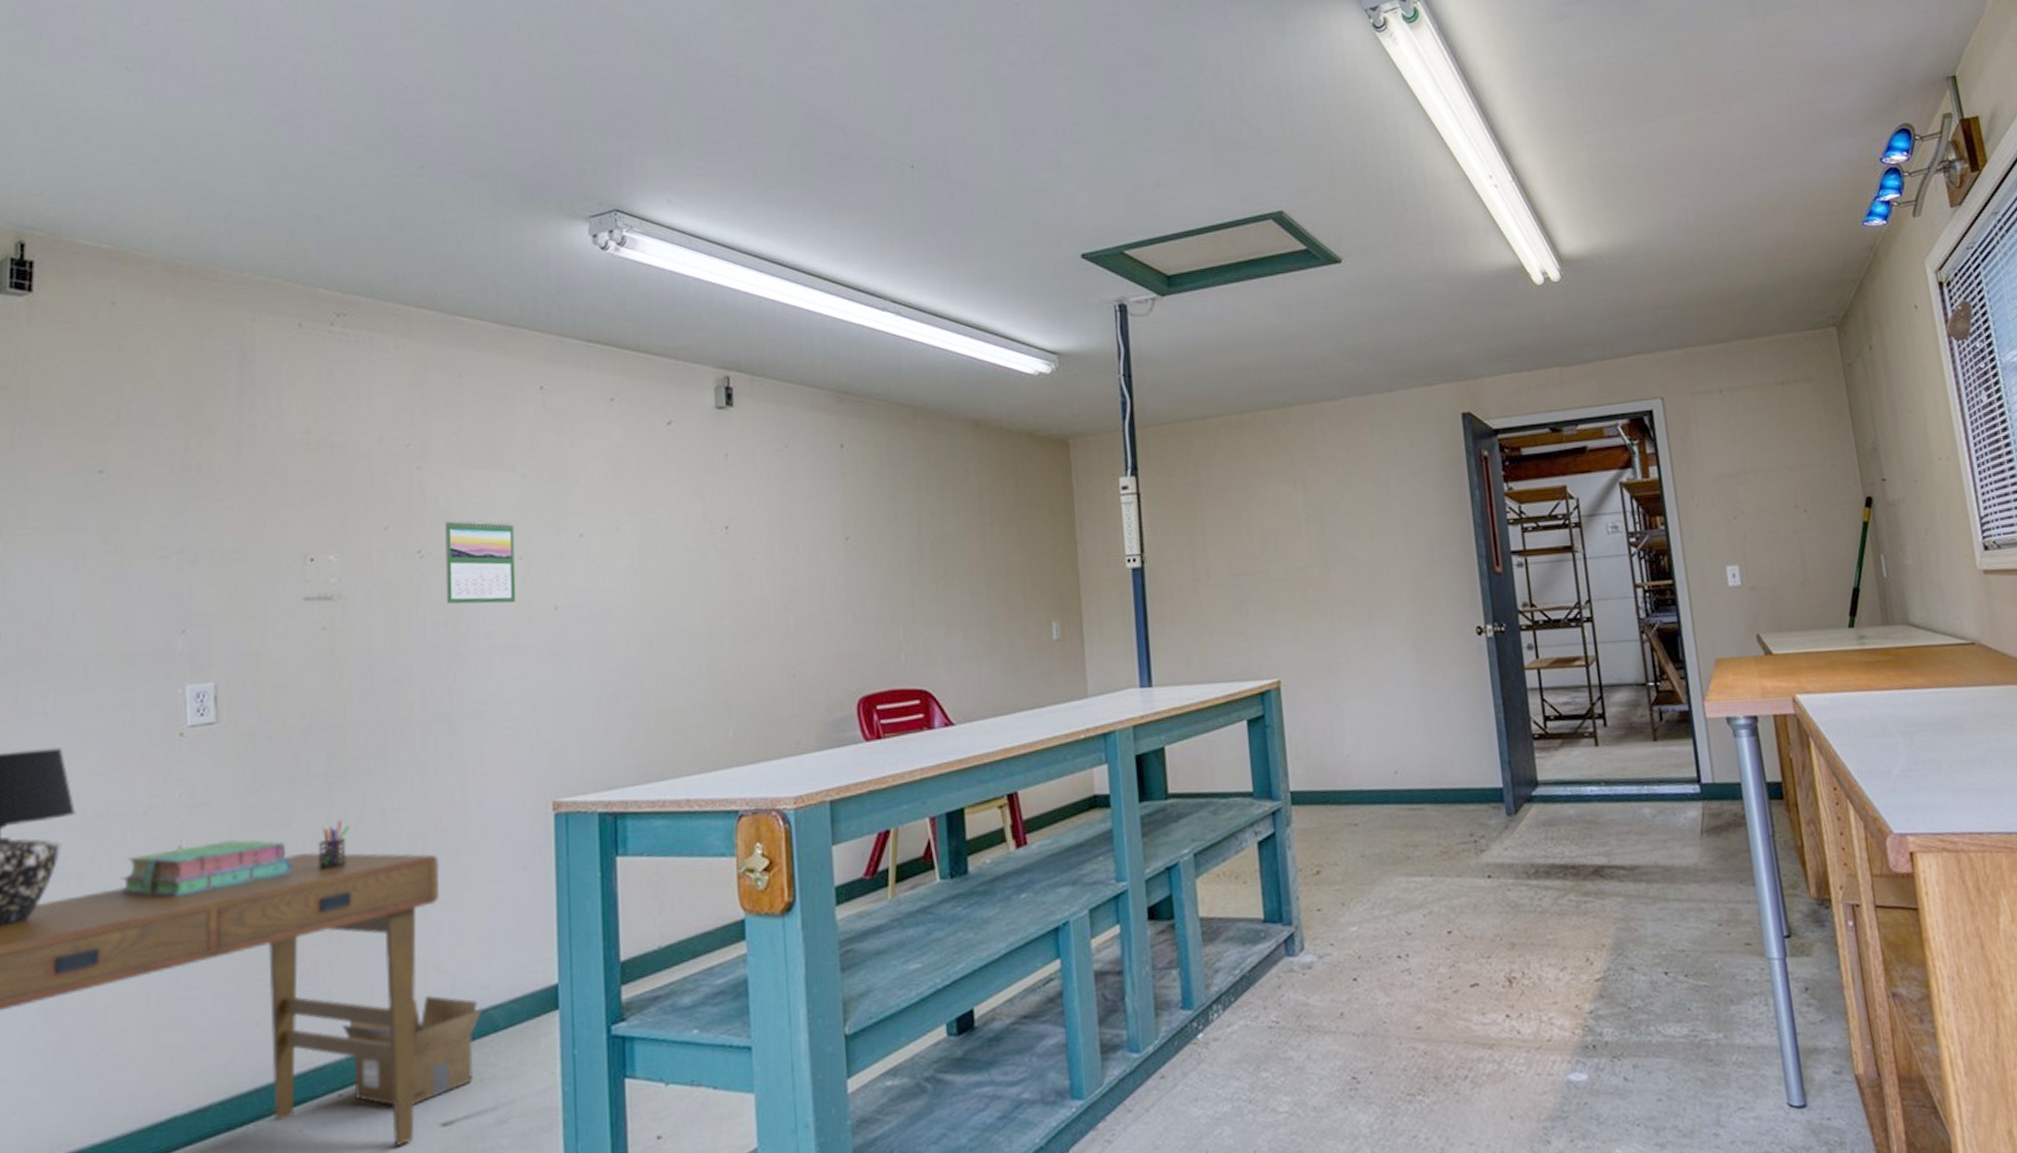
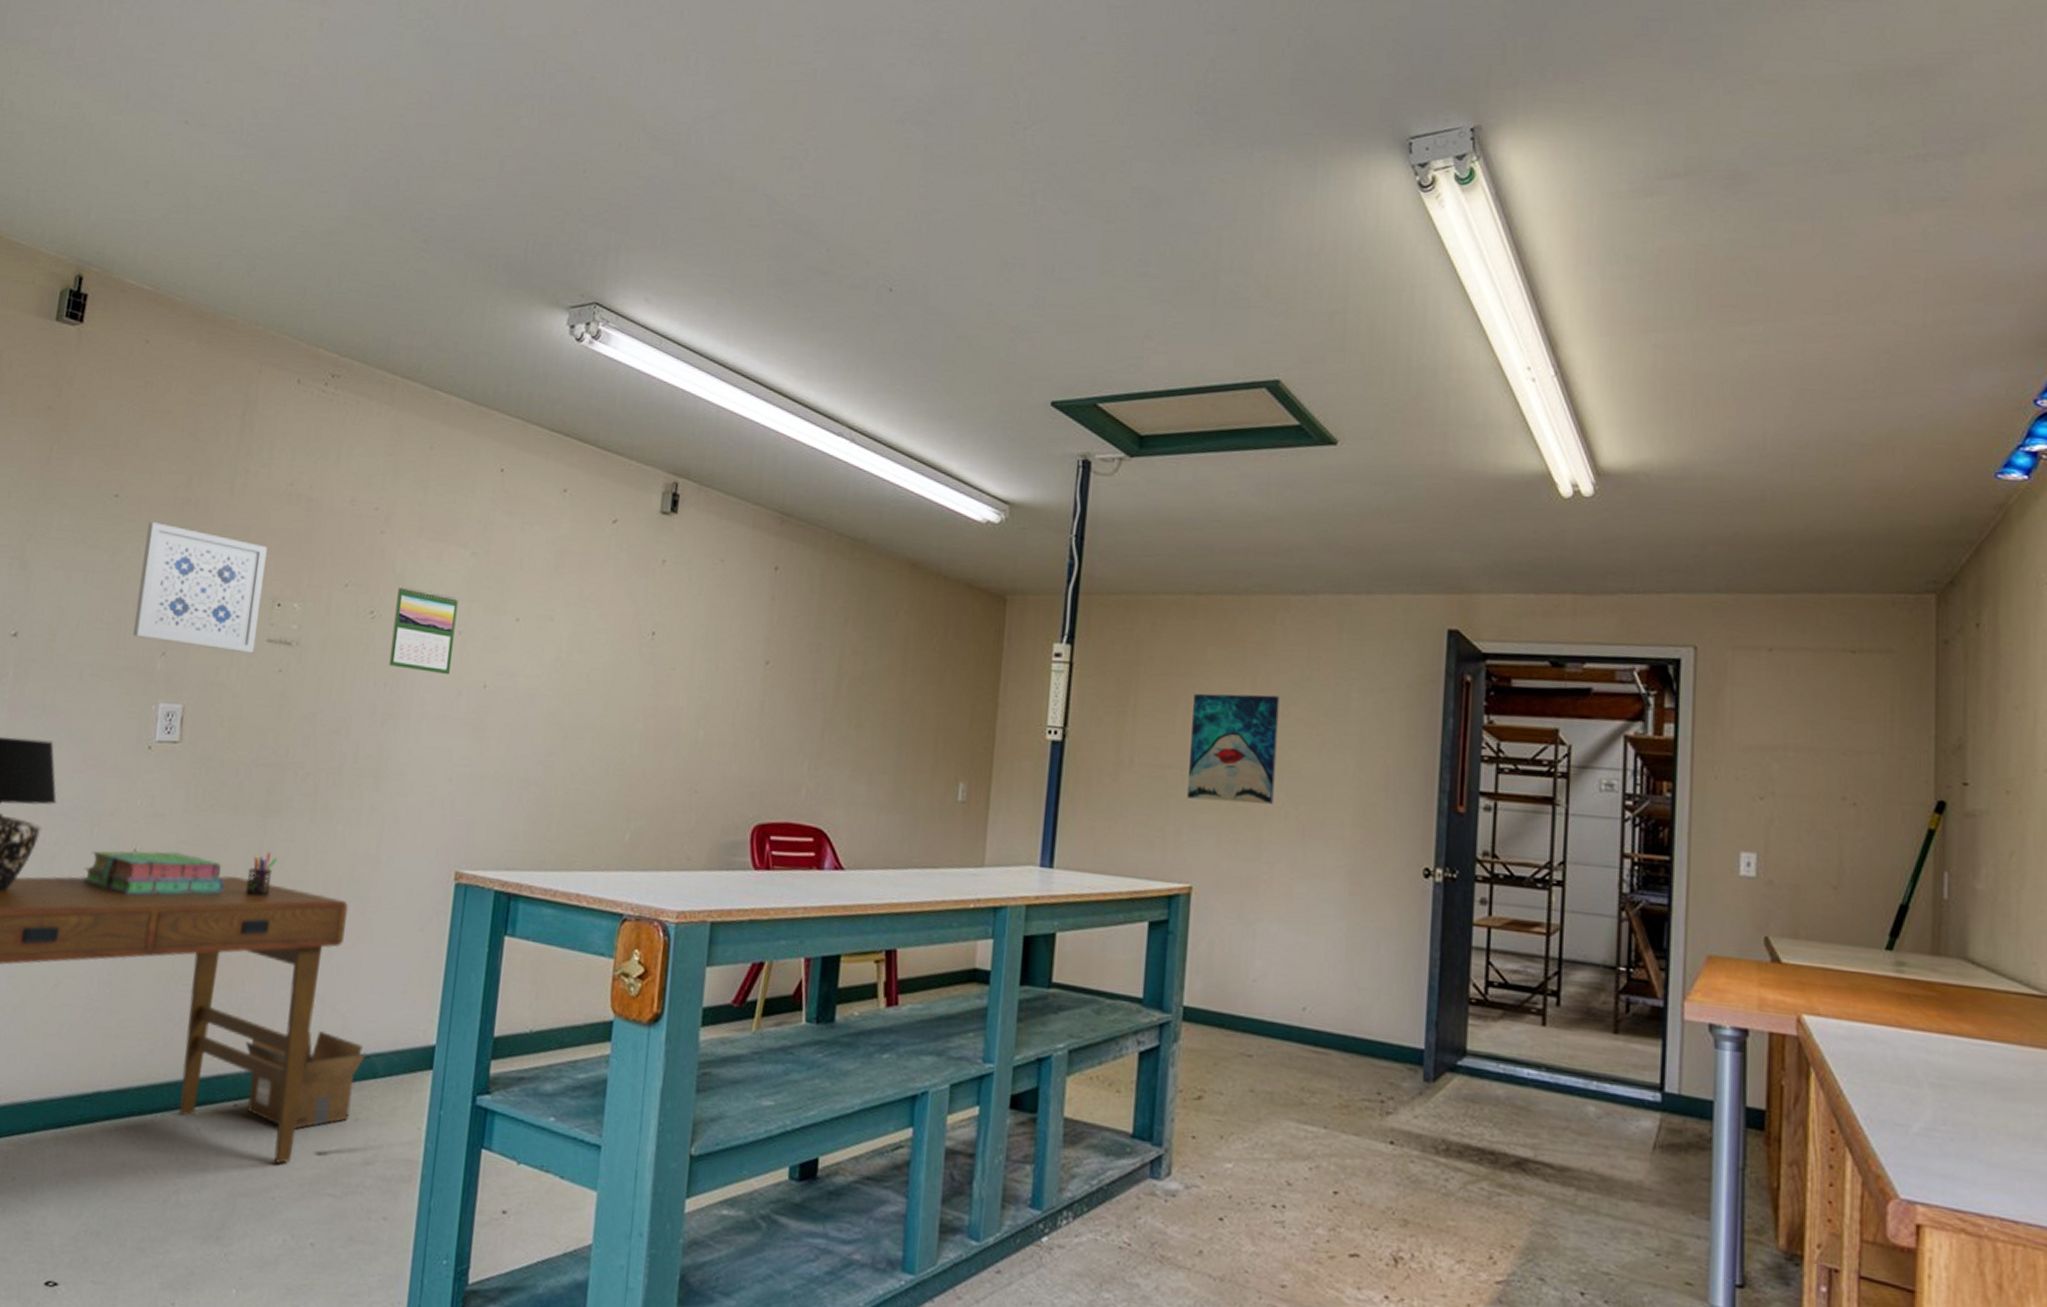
wall art: none [142,493,291,620] -> present [132,522,268,653]
wall art: none [1253,494,1339,600] -> present [1187,693,1280,805]

